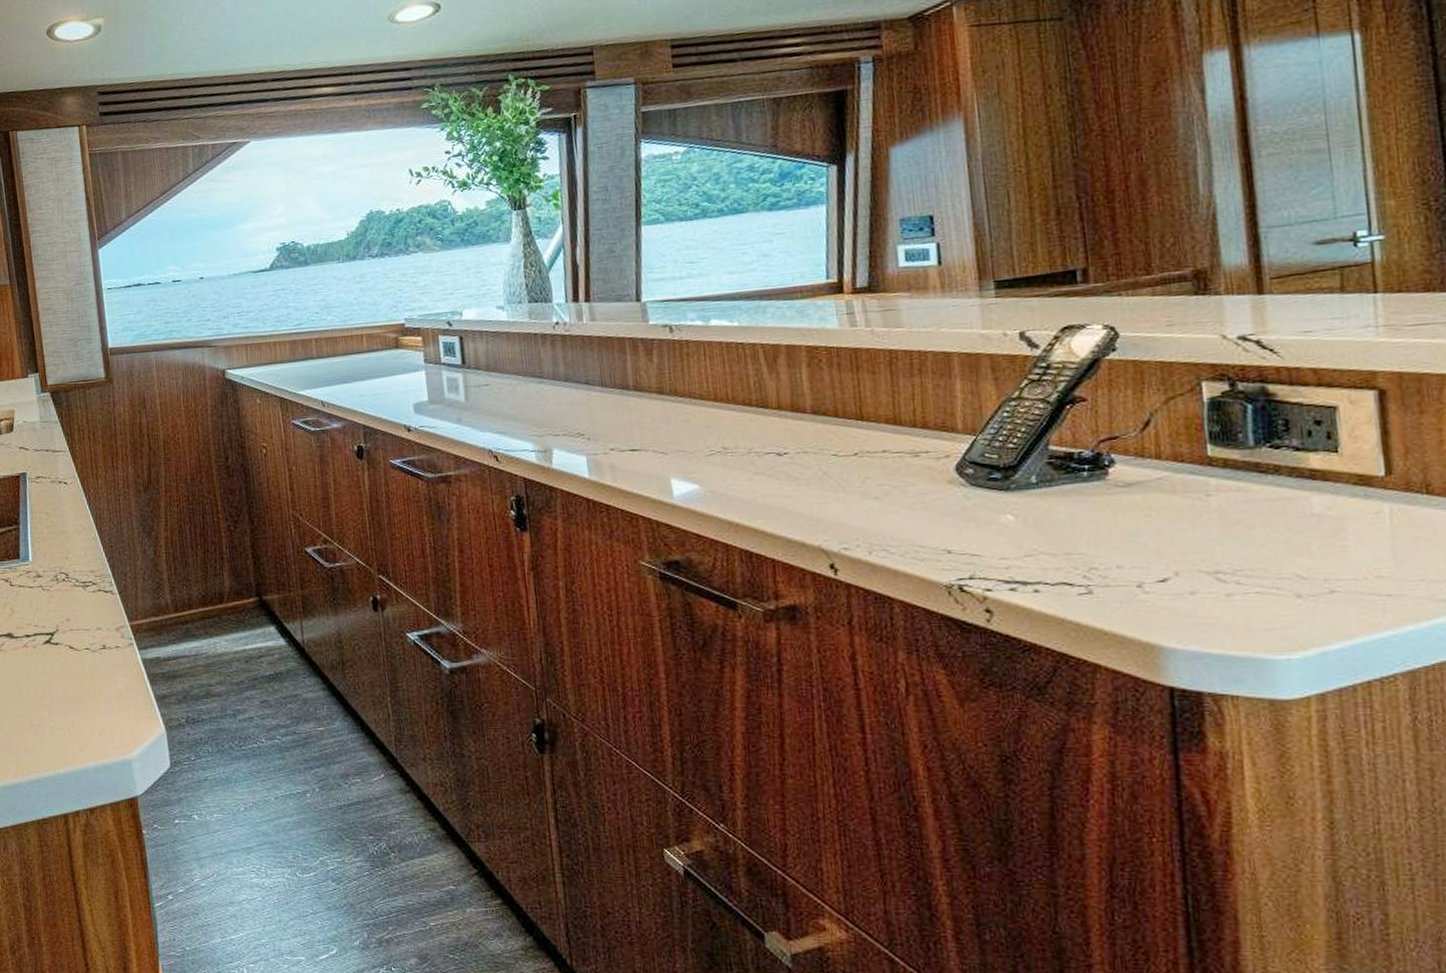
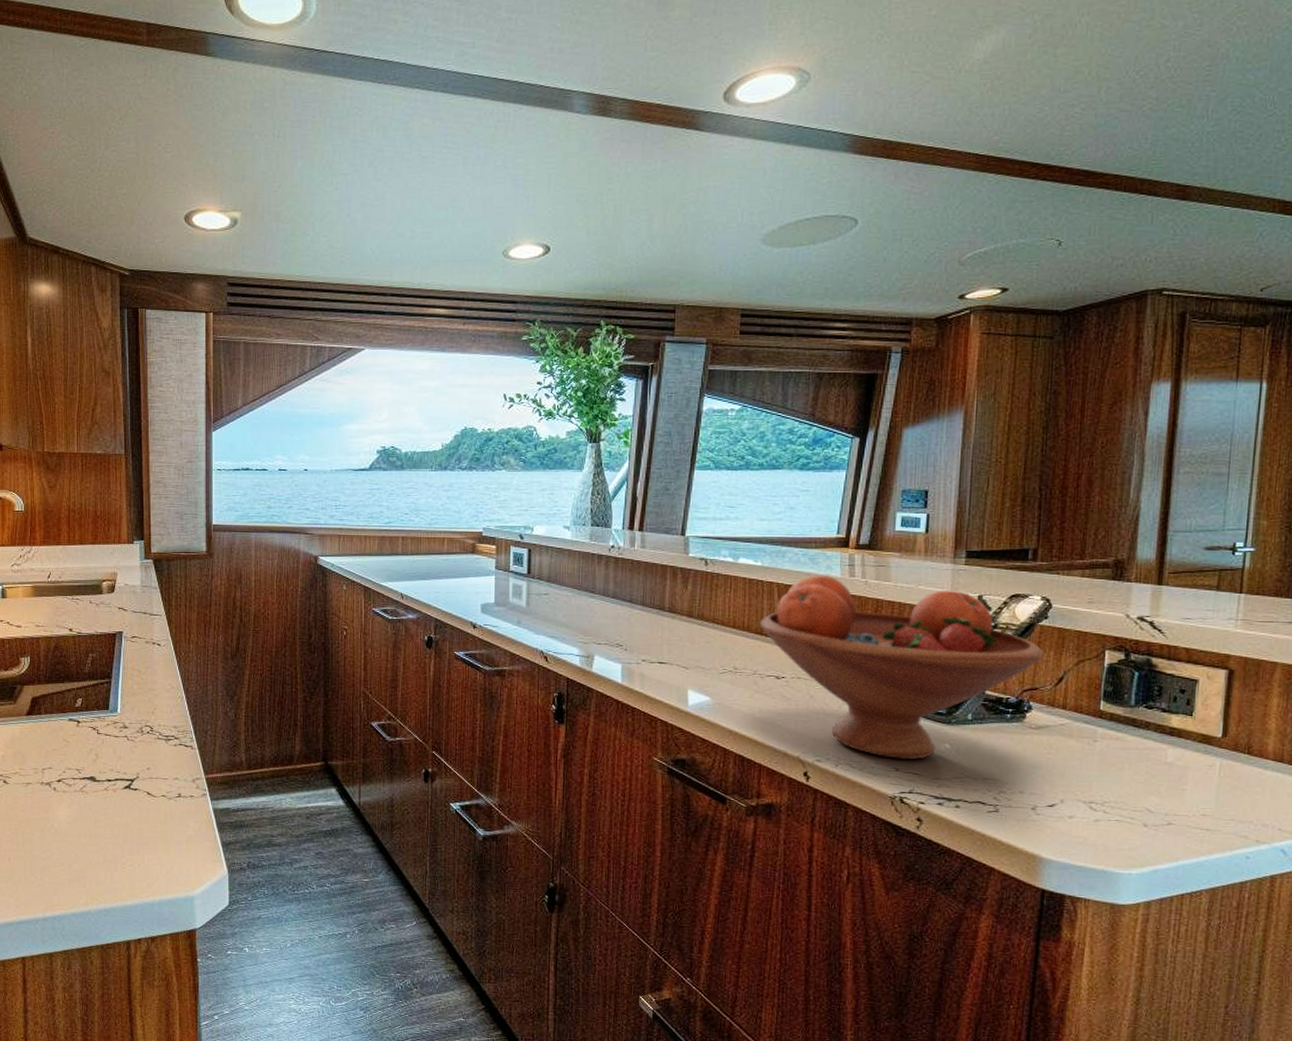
fruit bowl: none [748,328,1119,540] -> present [760,575,1044,761]

